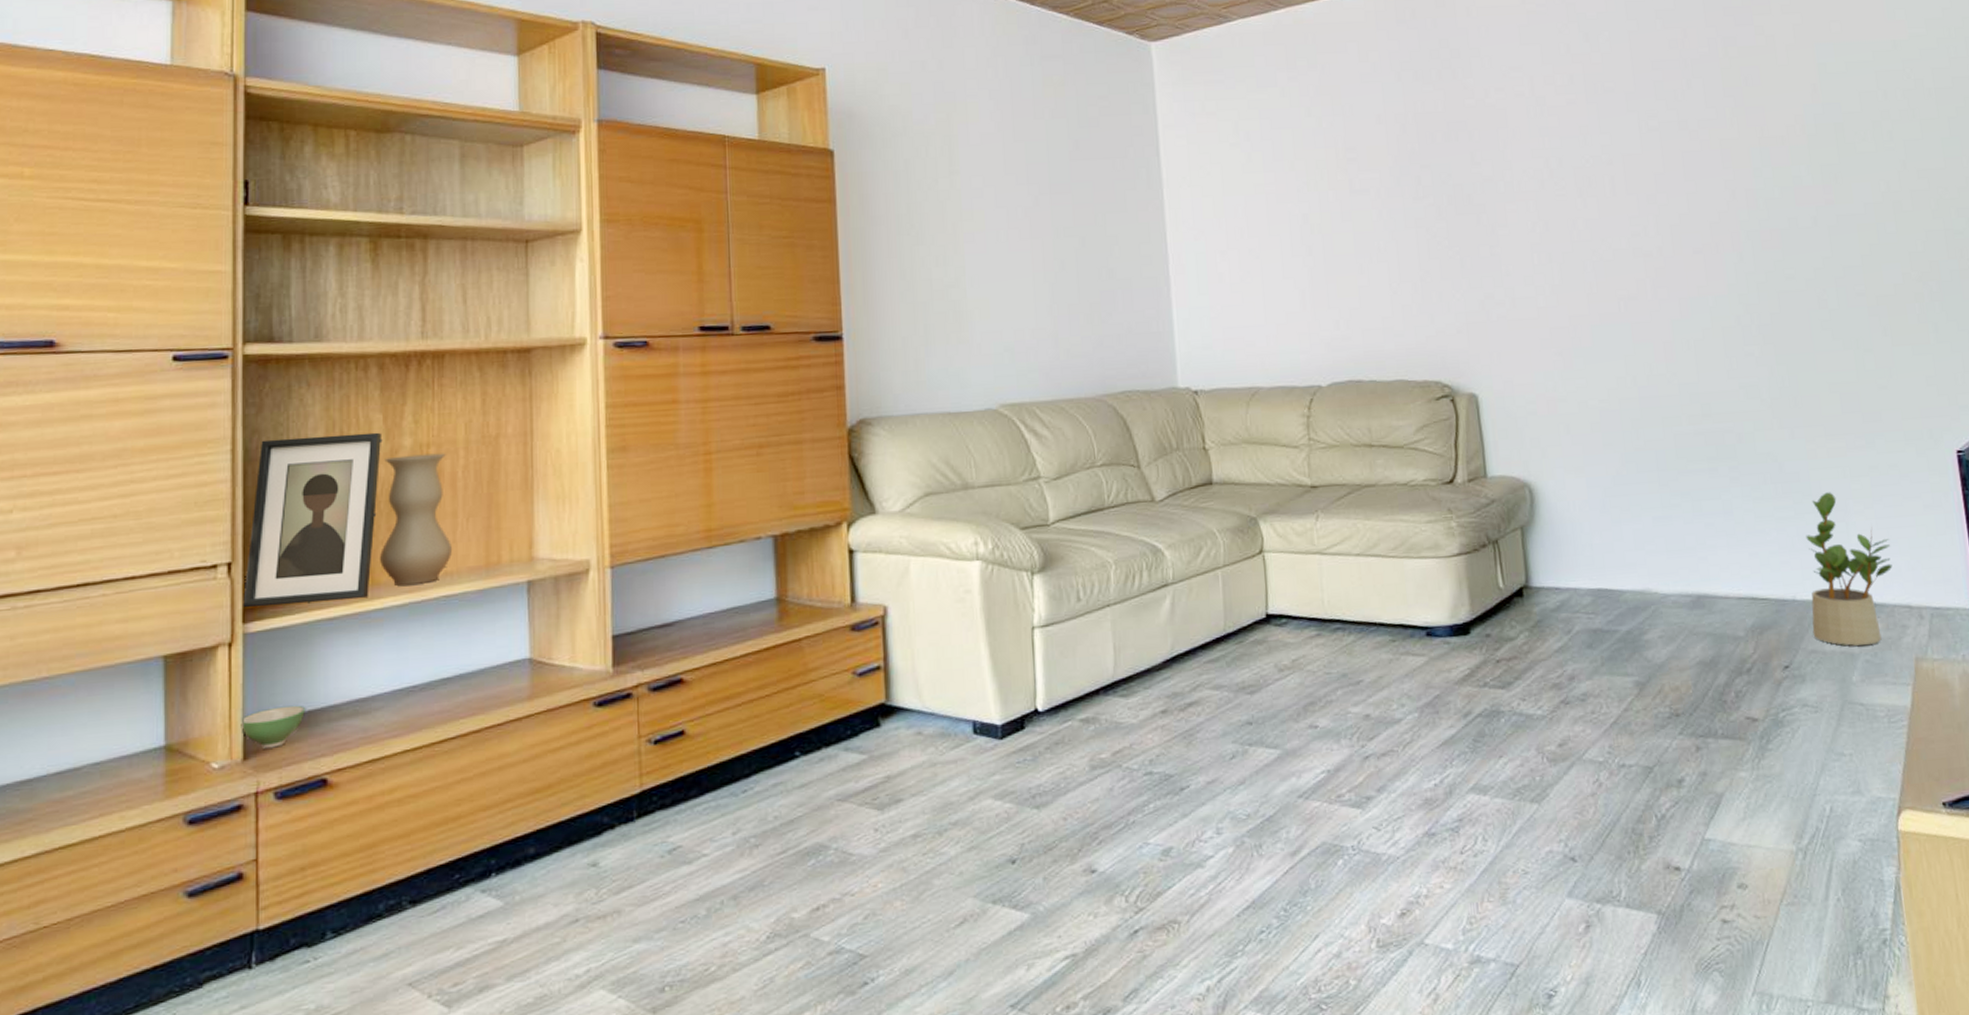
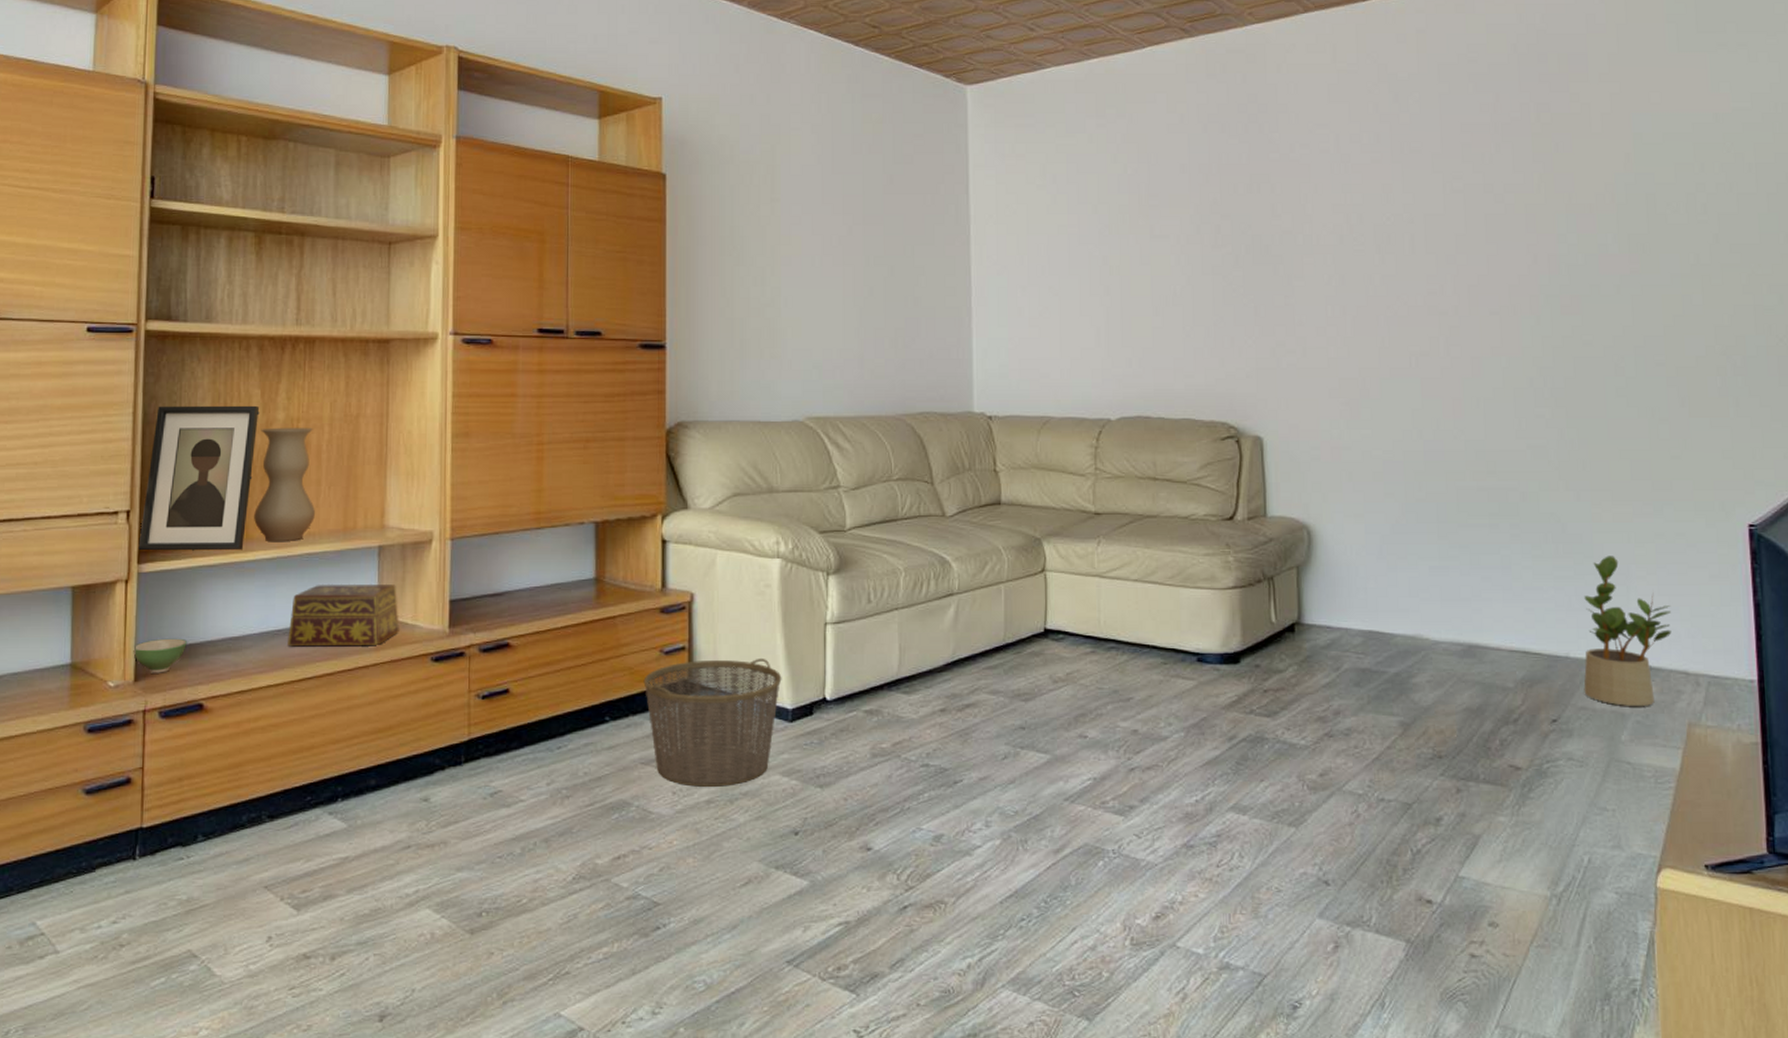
decorative box: none [425,623,555,704] -> present [287,585,399,647]
basket: none [836,671,989,821] -> present [643,658,782,787]

